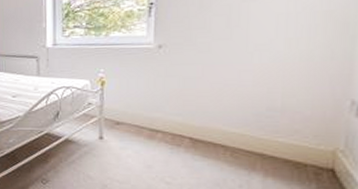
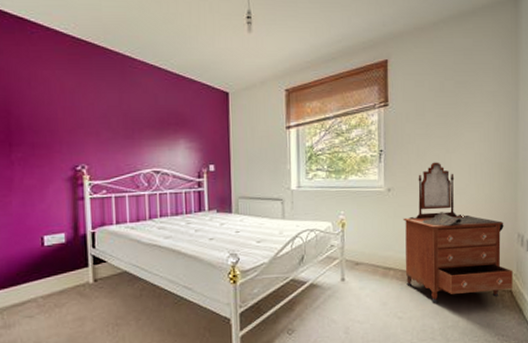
dresser: none [176,13,338,175] -> present [403,162,513,303]

